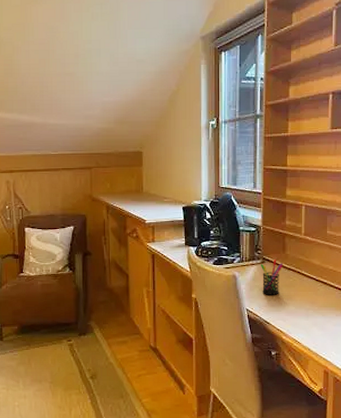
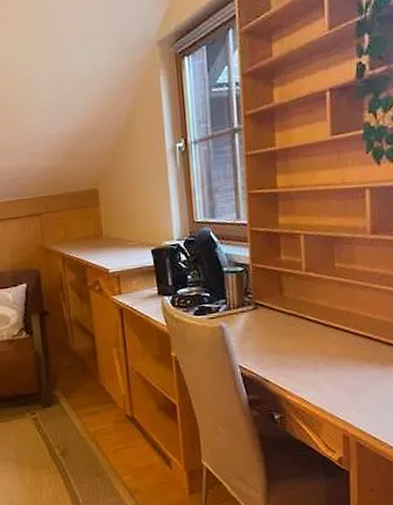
pen holder: present [260,259,283,295] -> none [252,303,281,347]

